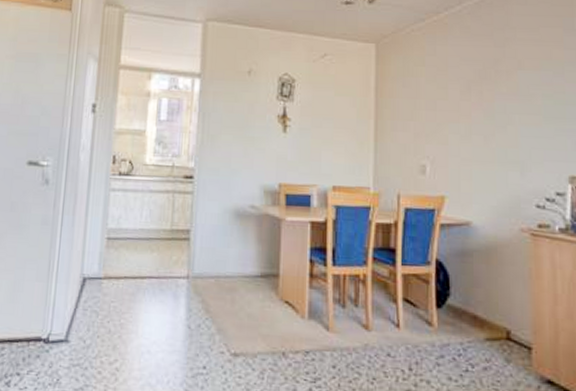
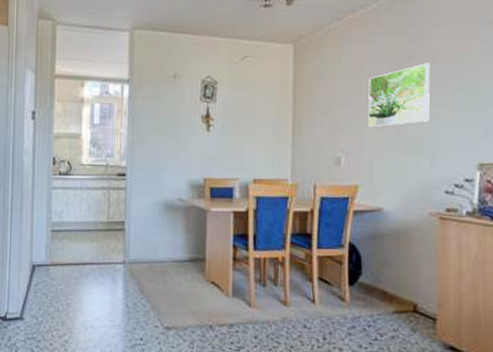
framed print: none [454,69,517,135] -> present [368,63,430,128]

